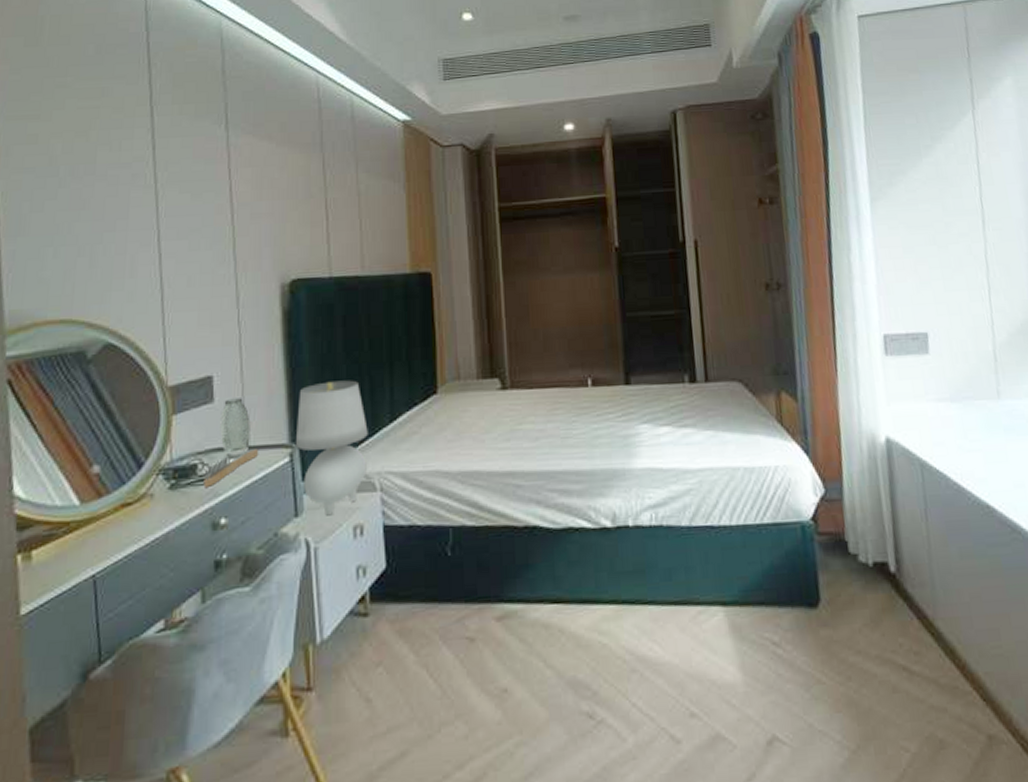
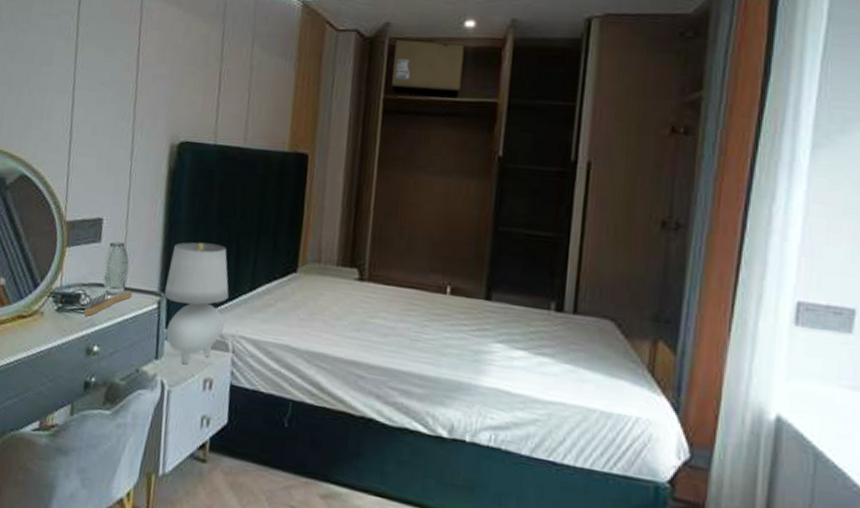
box: none [501,145,570,201] -> present [391,40,465,98]

